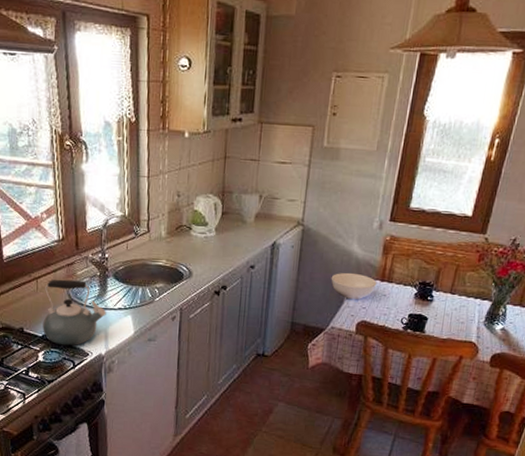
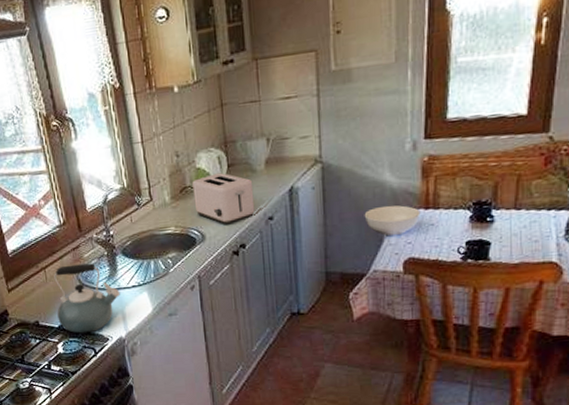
toaster: none [187,218,242,267] -> present [192,173,255,225]

